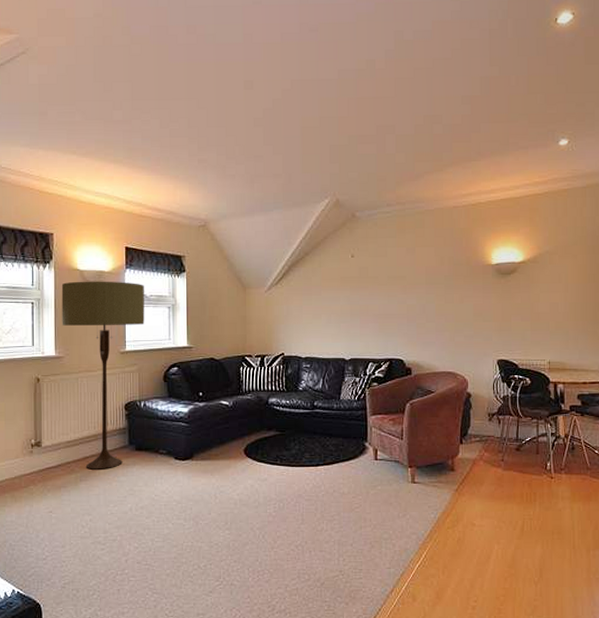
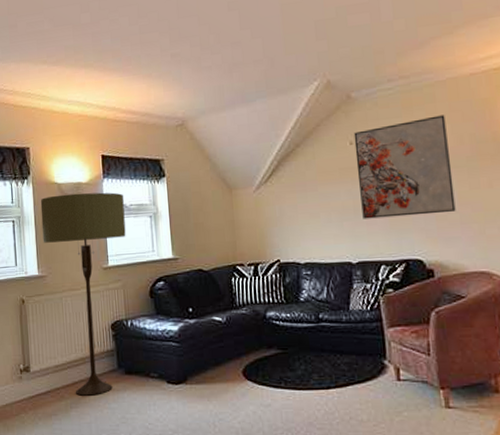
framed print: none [355,239,433,322] -> present [353,115,456,219]

